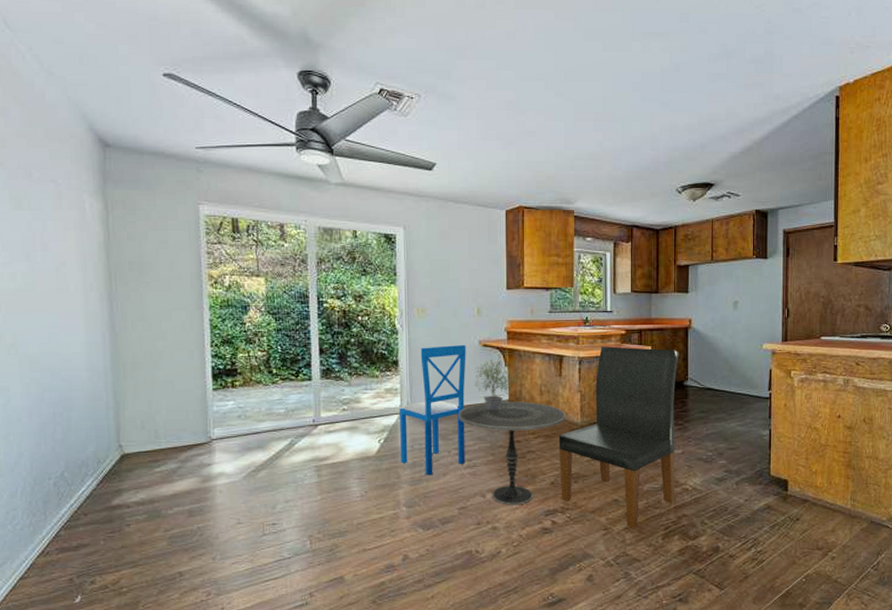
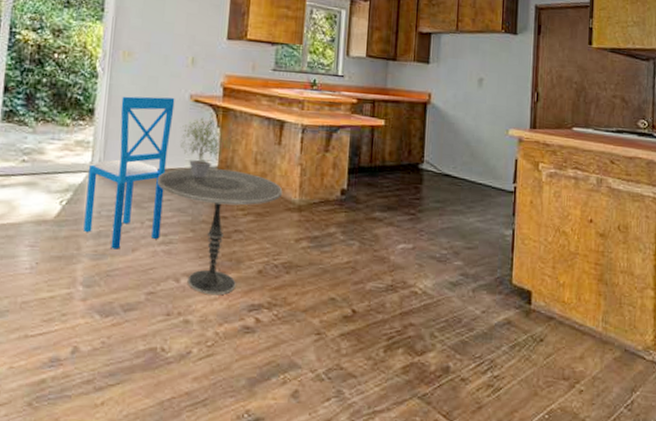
dining chair: present [558,346,679,528] -> none [268,115,416,335]

